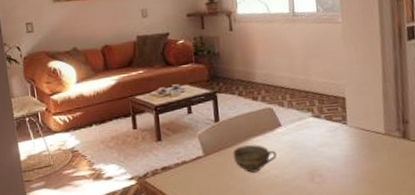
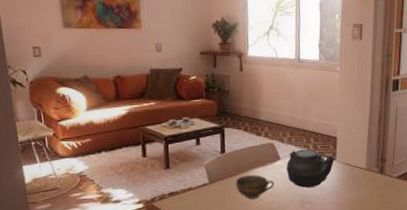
teapot: none [288,113,346,158] -> present [286,149,336,188]

